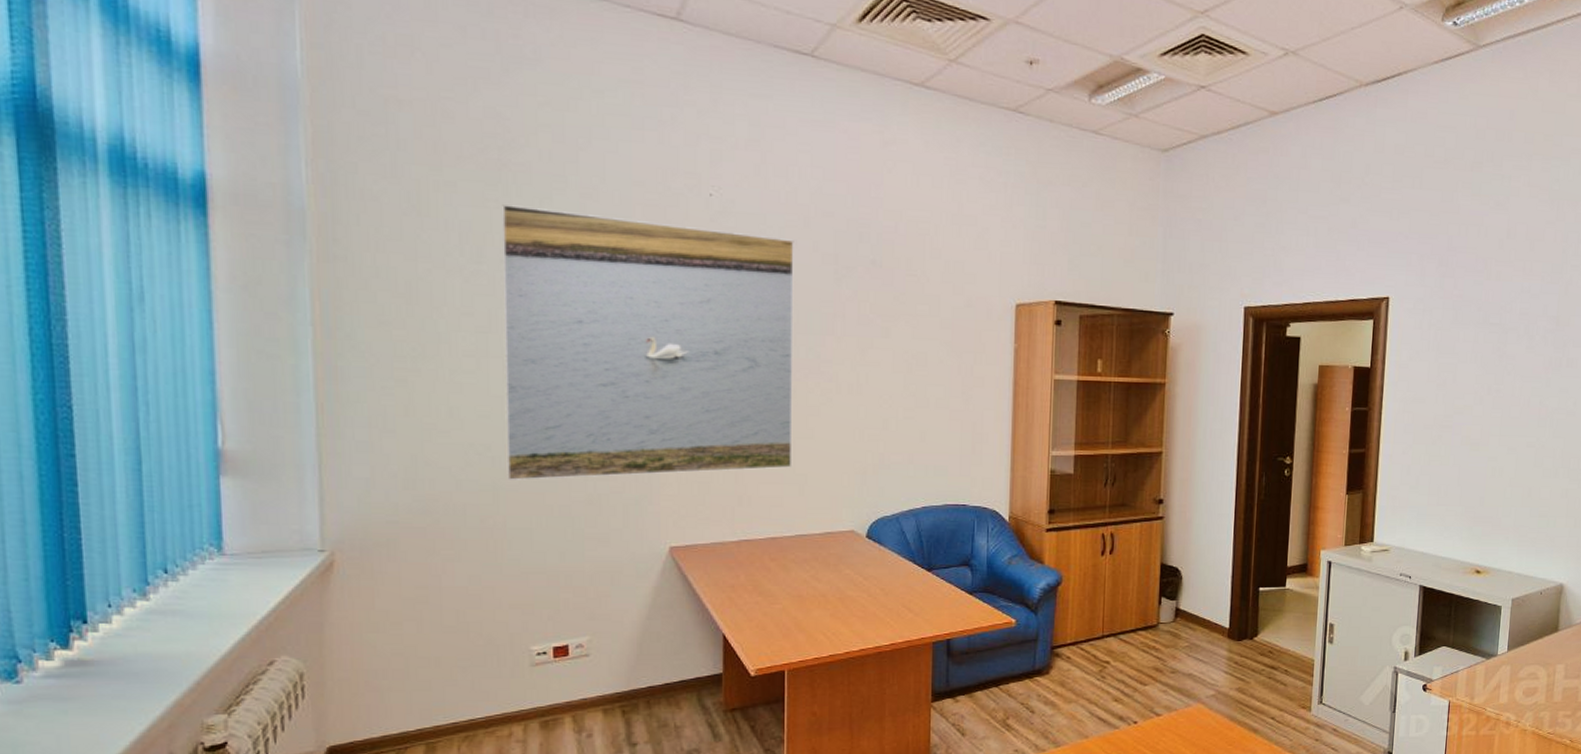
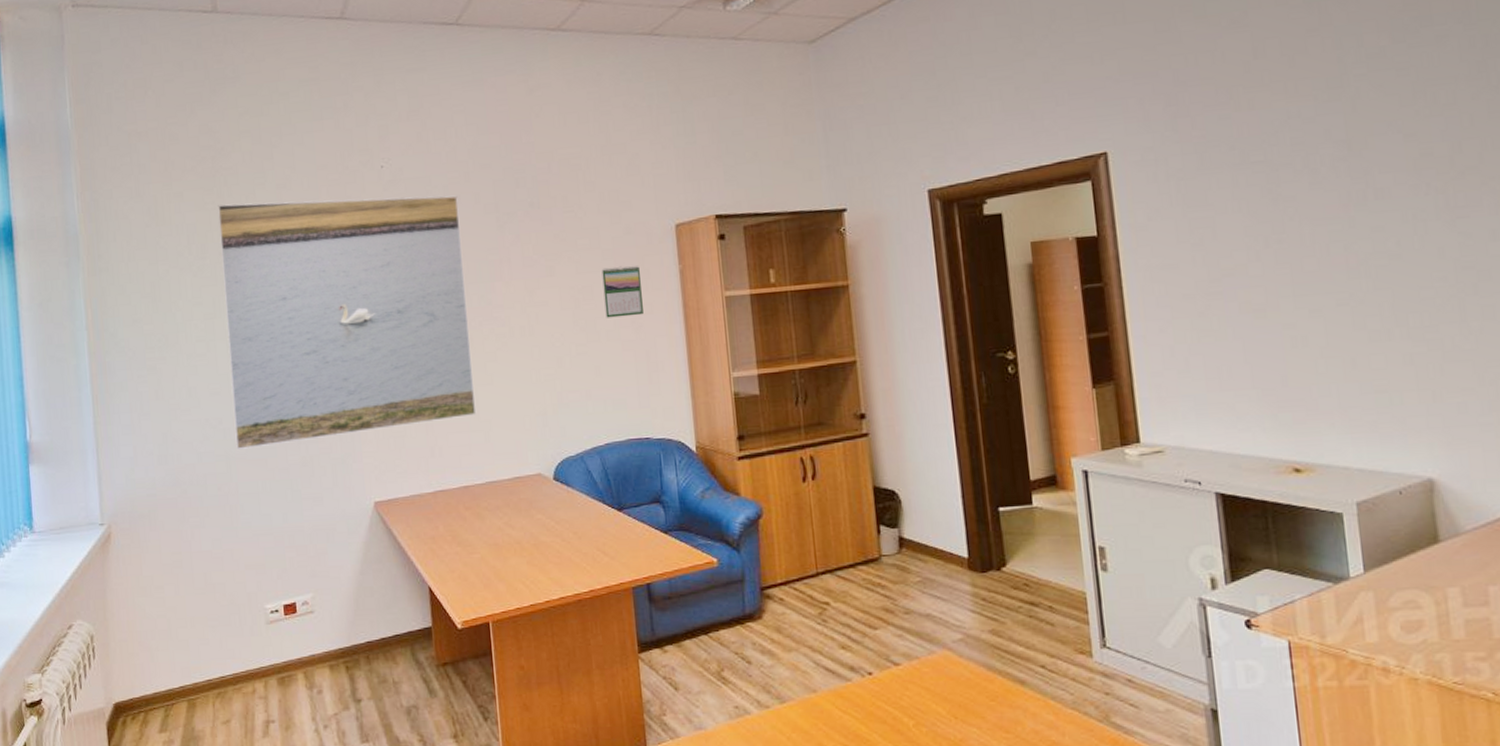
calendar: none [937,336,976,388] -> present [601,265,643,318]

